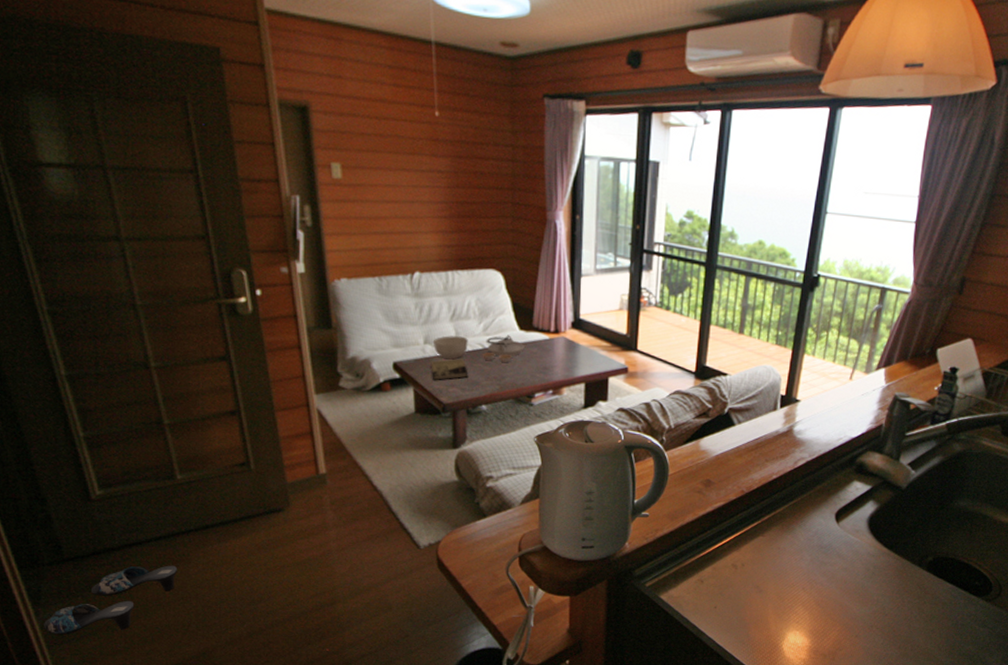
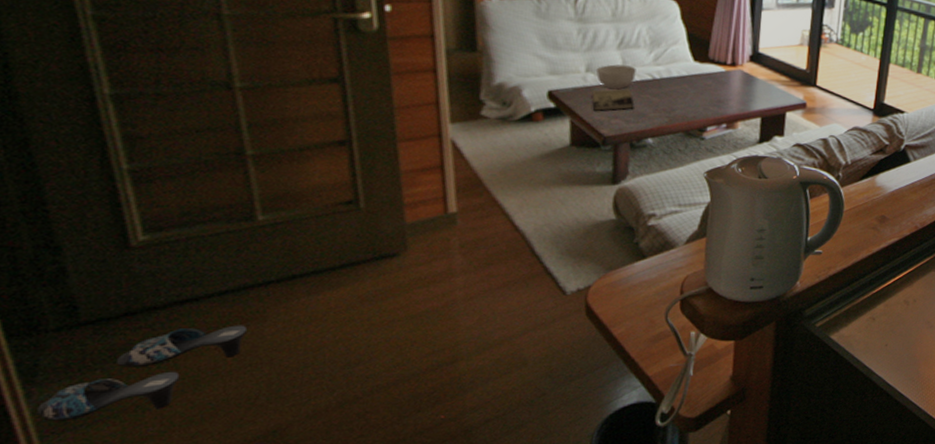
teapot: present [483,335,525,363] -> none [651,66,698,95]

